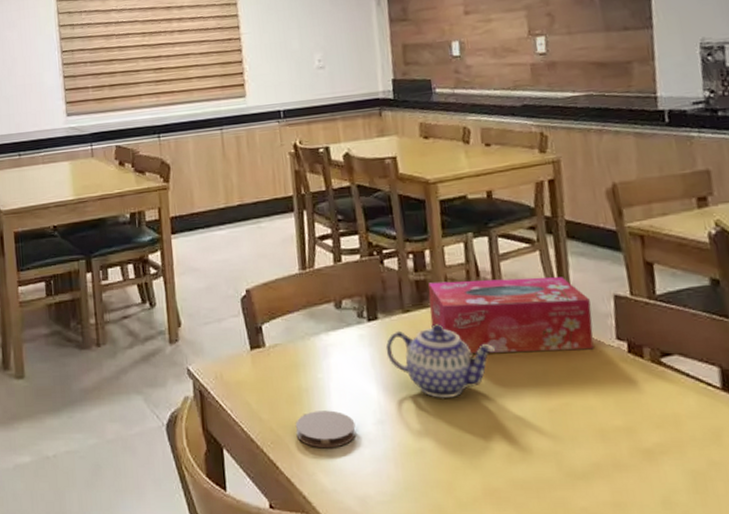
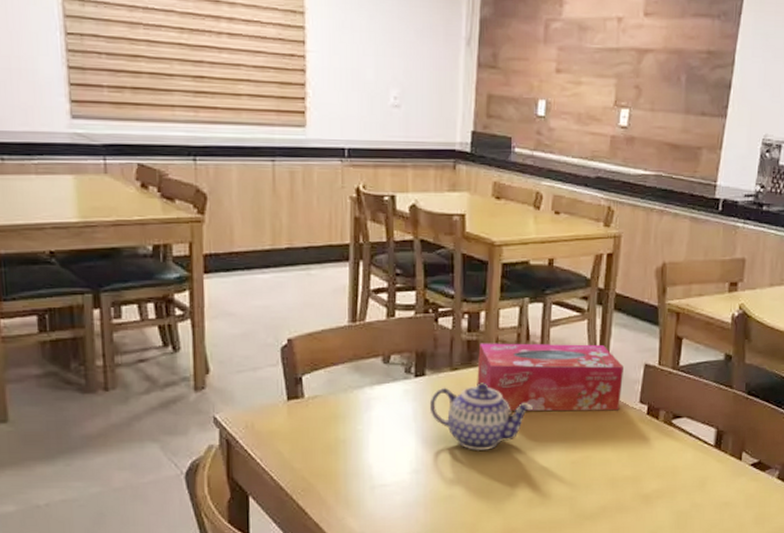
coaster: present [295,410,357,449] -> none [328,460,390,496]

